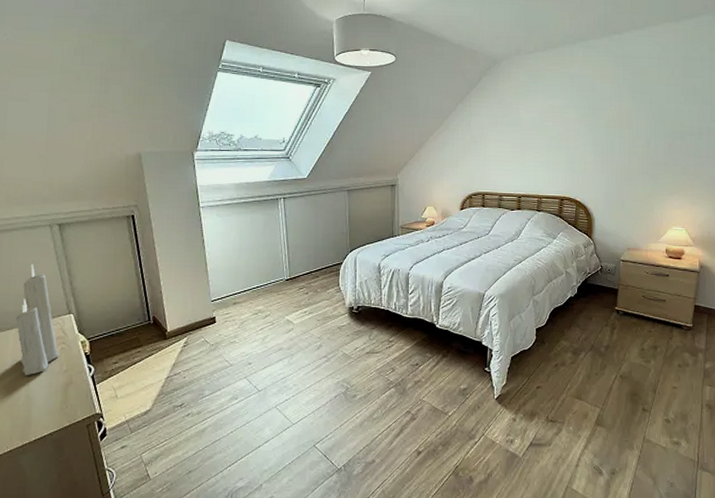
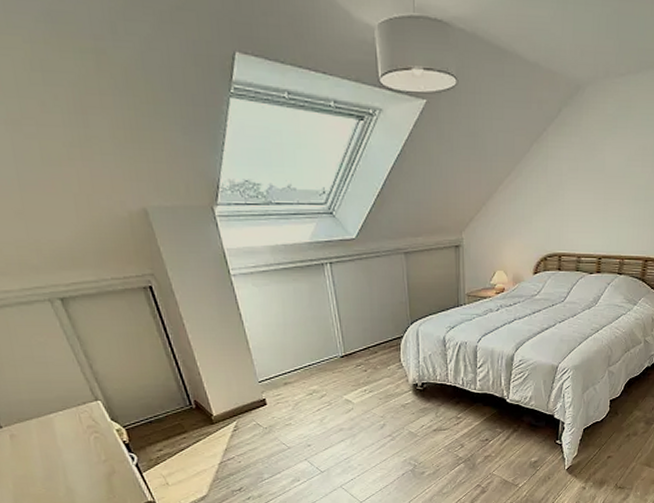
candle: present [15,264,60,375] -> none [33,346,95,467]

